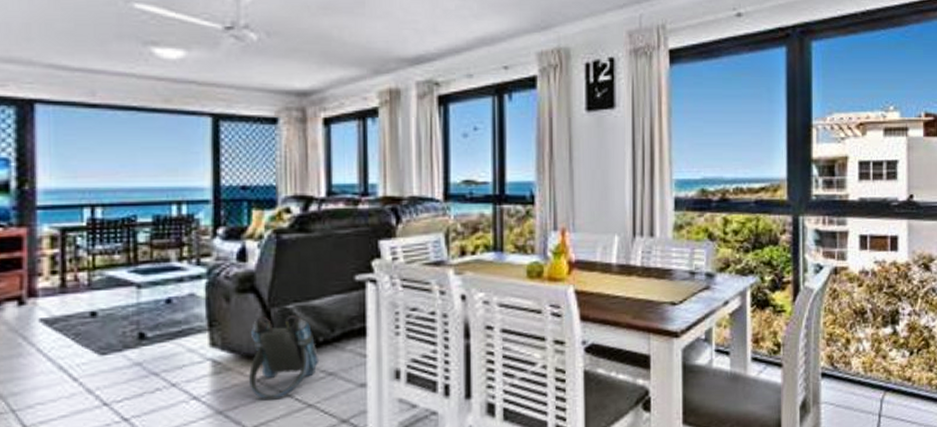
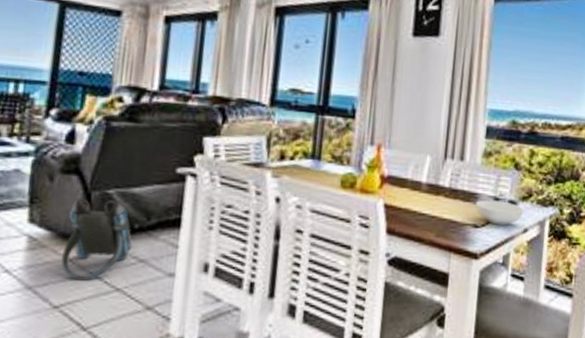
bowl: none [670,275,722,300] -> present [475,200,524,225]

